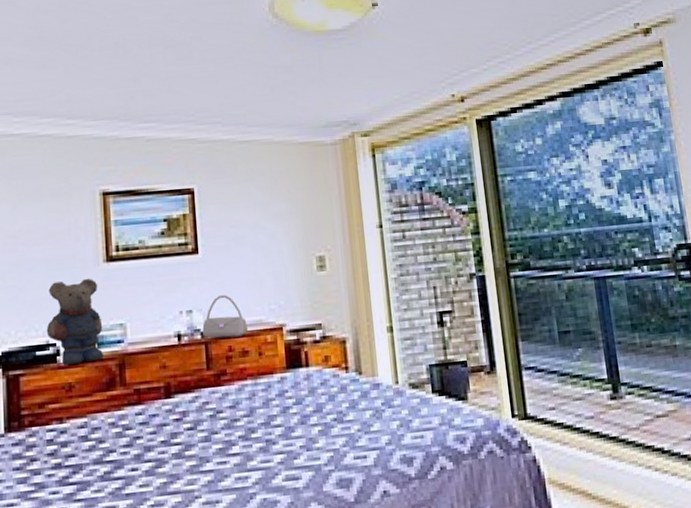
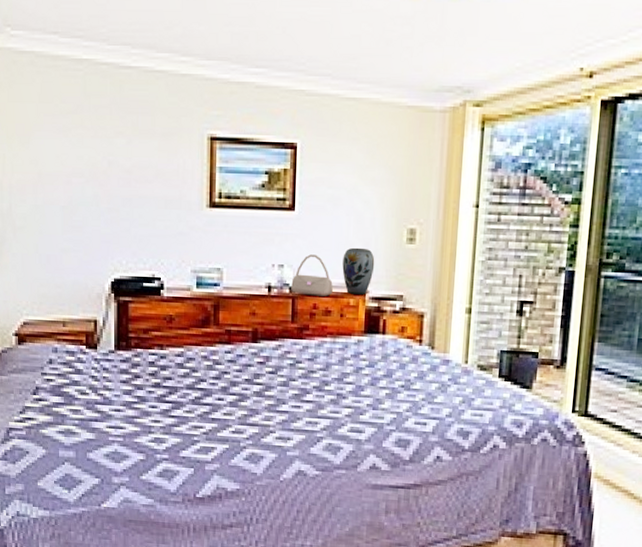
teddy bear: present [46,278,105,365] -> none [153,220,202,299]
vase: none [254,281,288,330] -> present [342,247,375,295]

